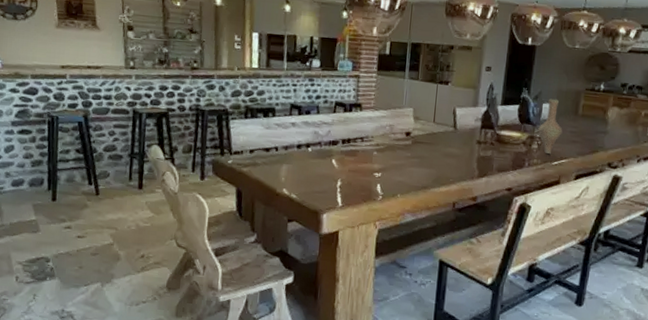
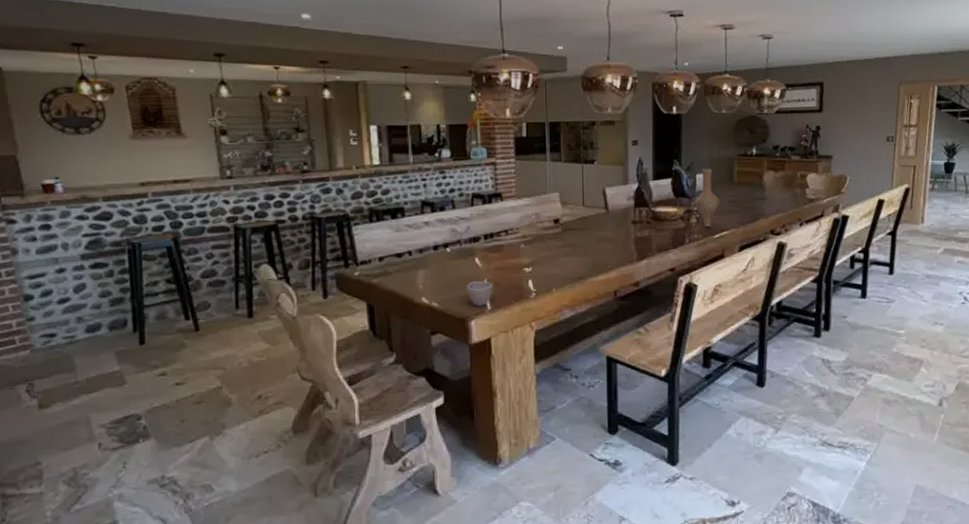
cup: none [322,180,346,203] -> present [467,281,493,306]

